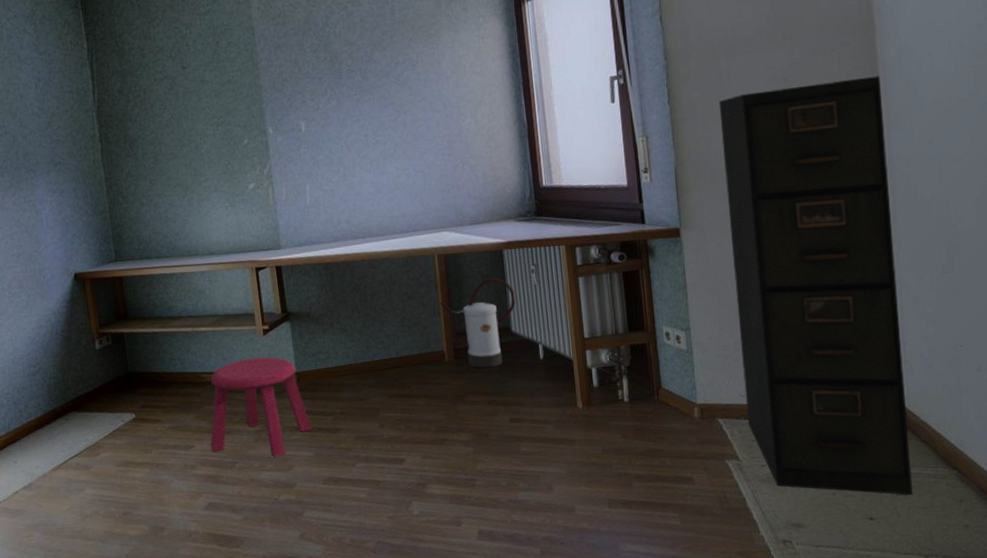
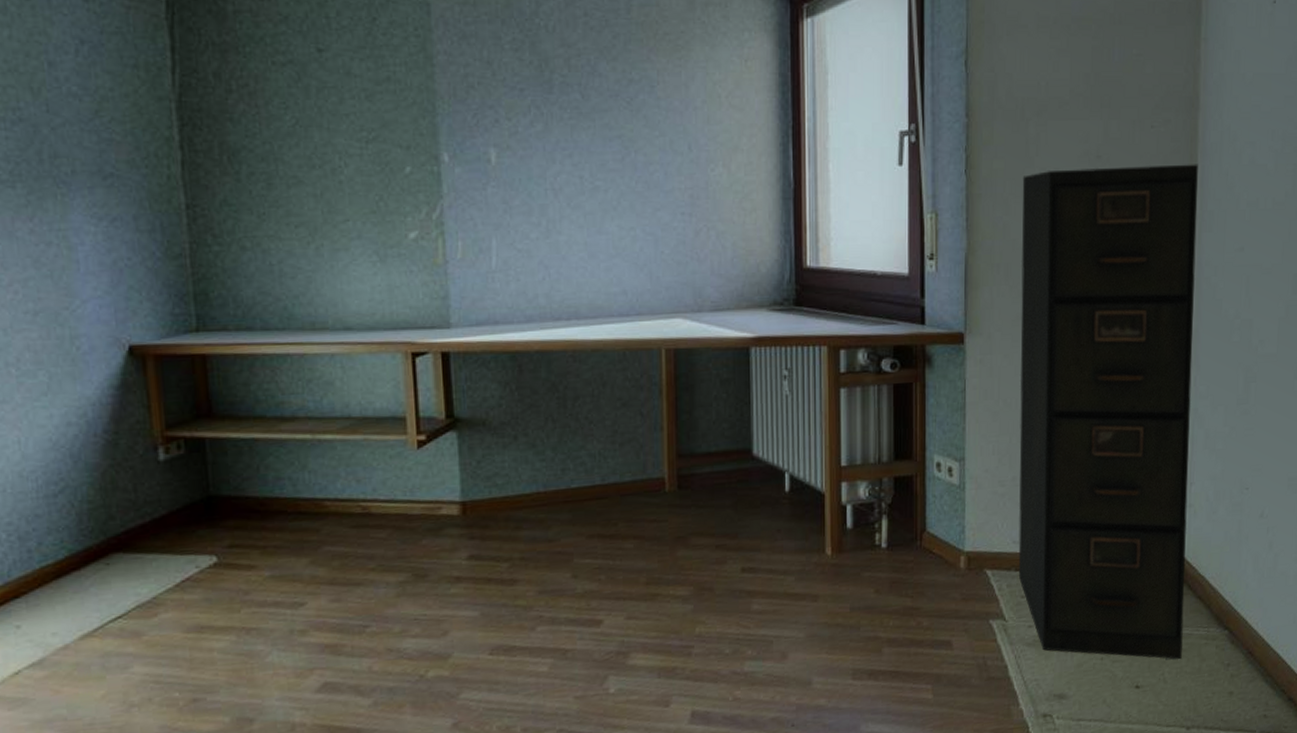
stool: present [210,356,312,457] -> none [330,478,479,618]
watering can: present [439,278,516,368] -> none [662,384,762,502]

